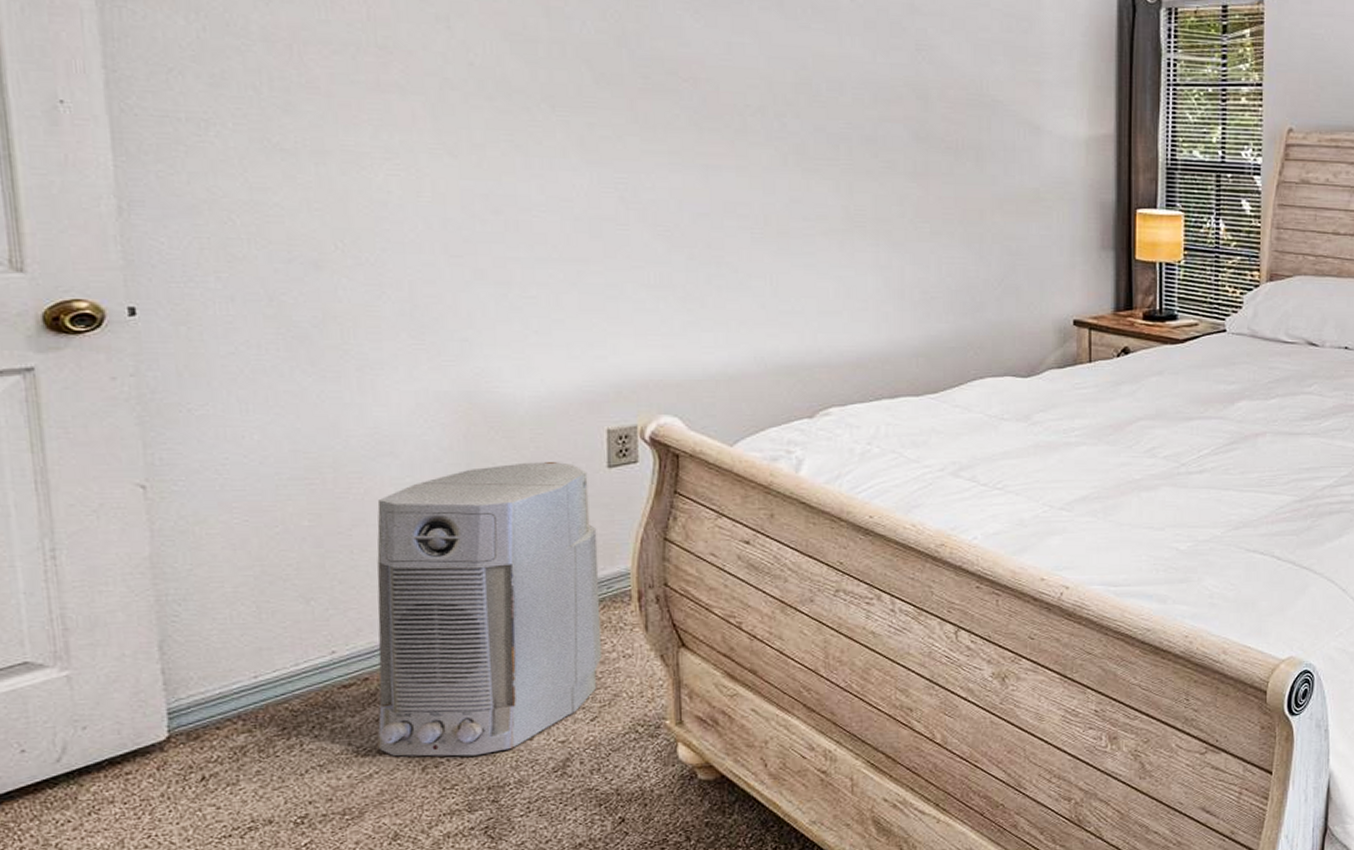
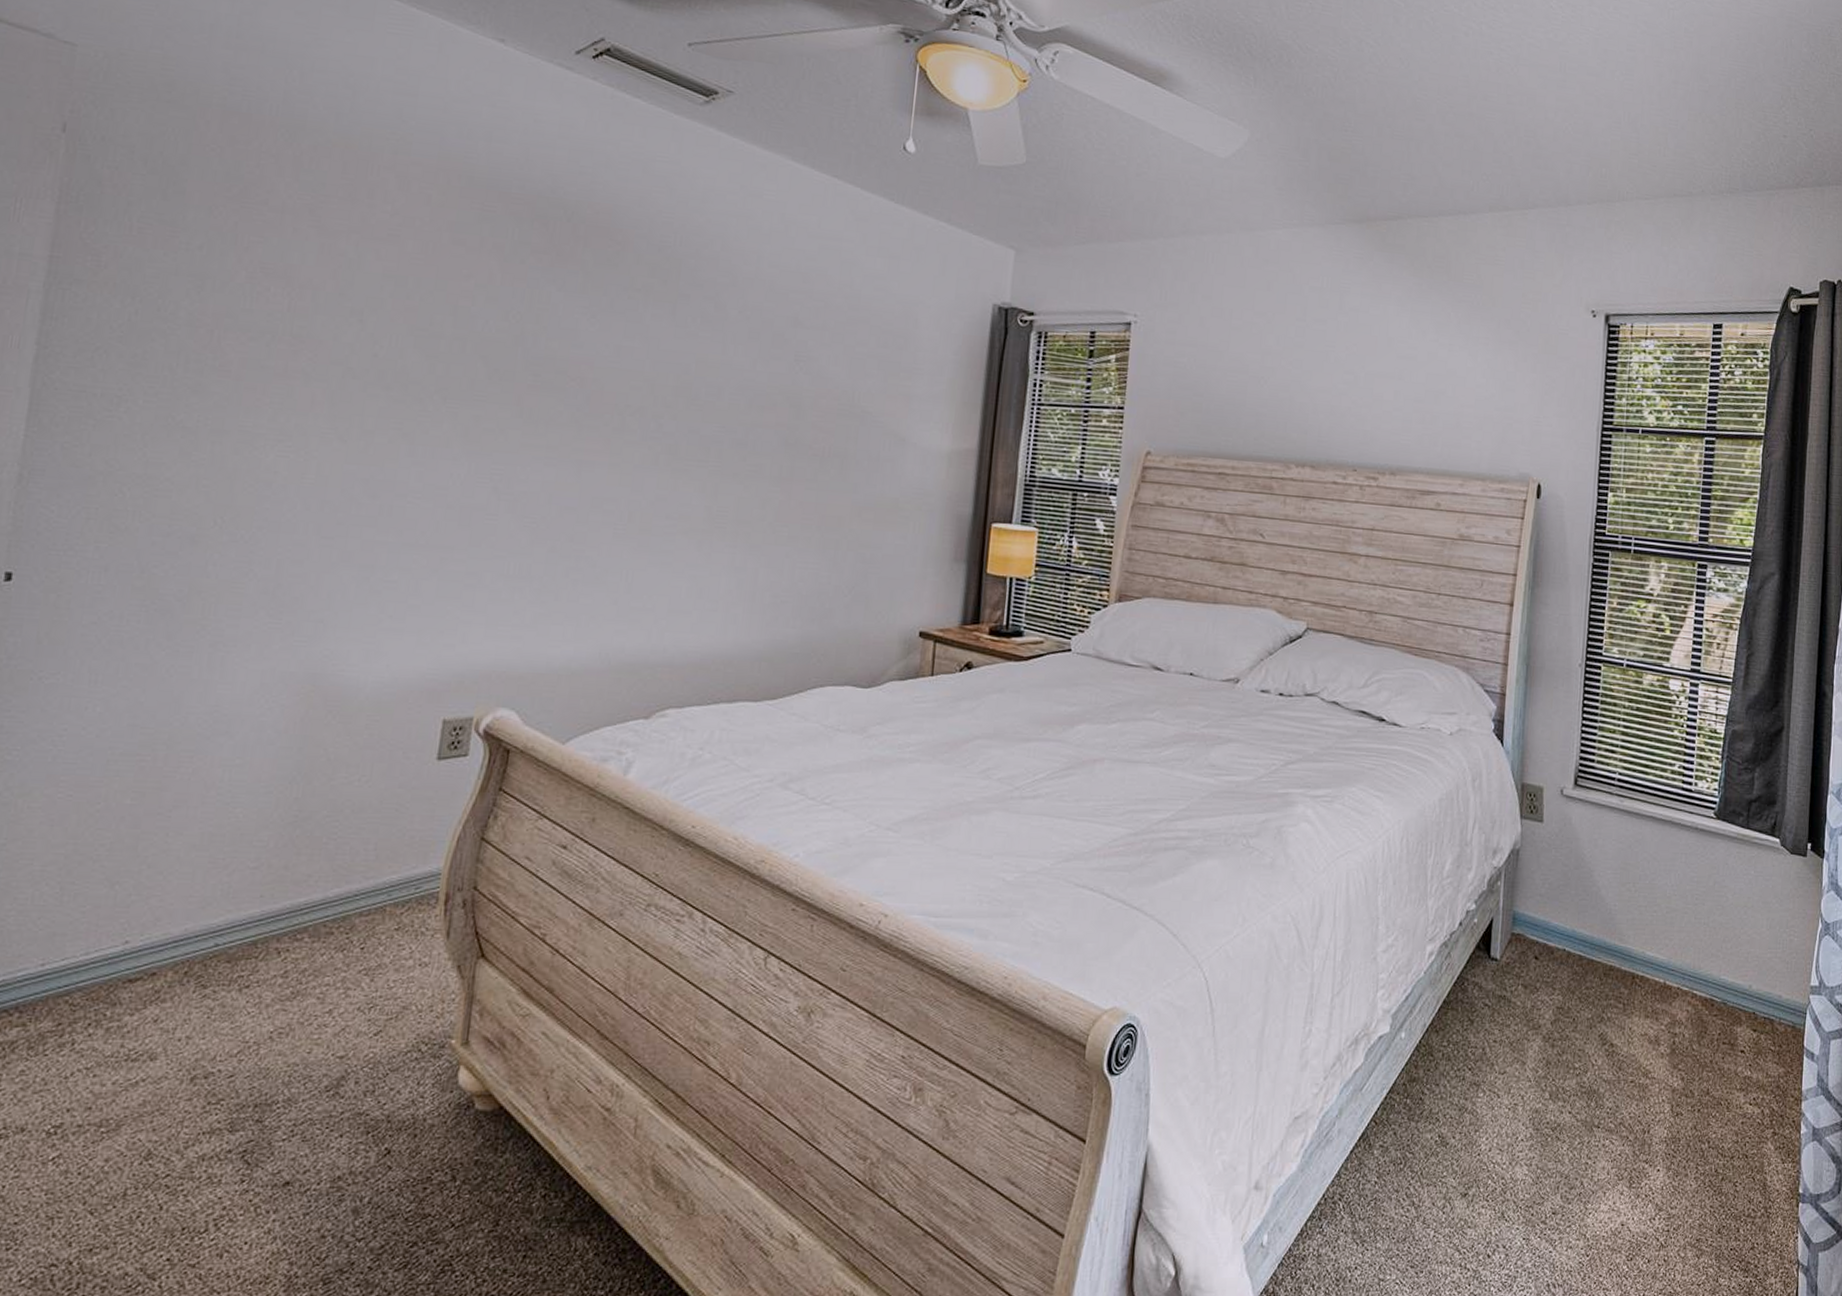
air purifier: present [377,462,603,757] -> none [150,749,416,1067]

